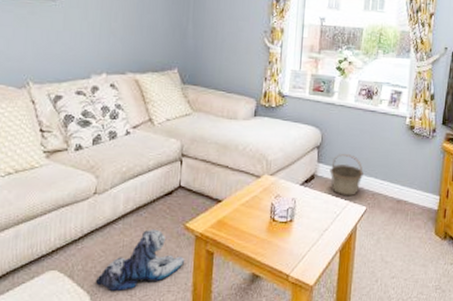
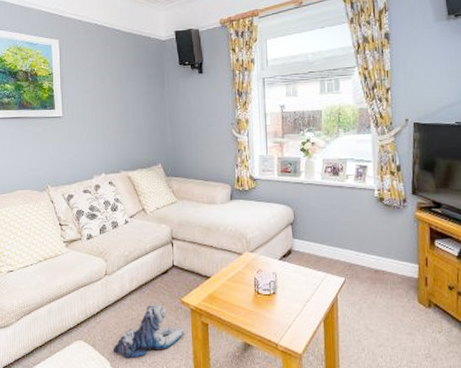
basket: present [329,154,363,197] -> none [305,229,338,269]

